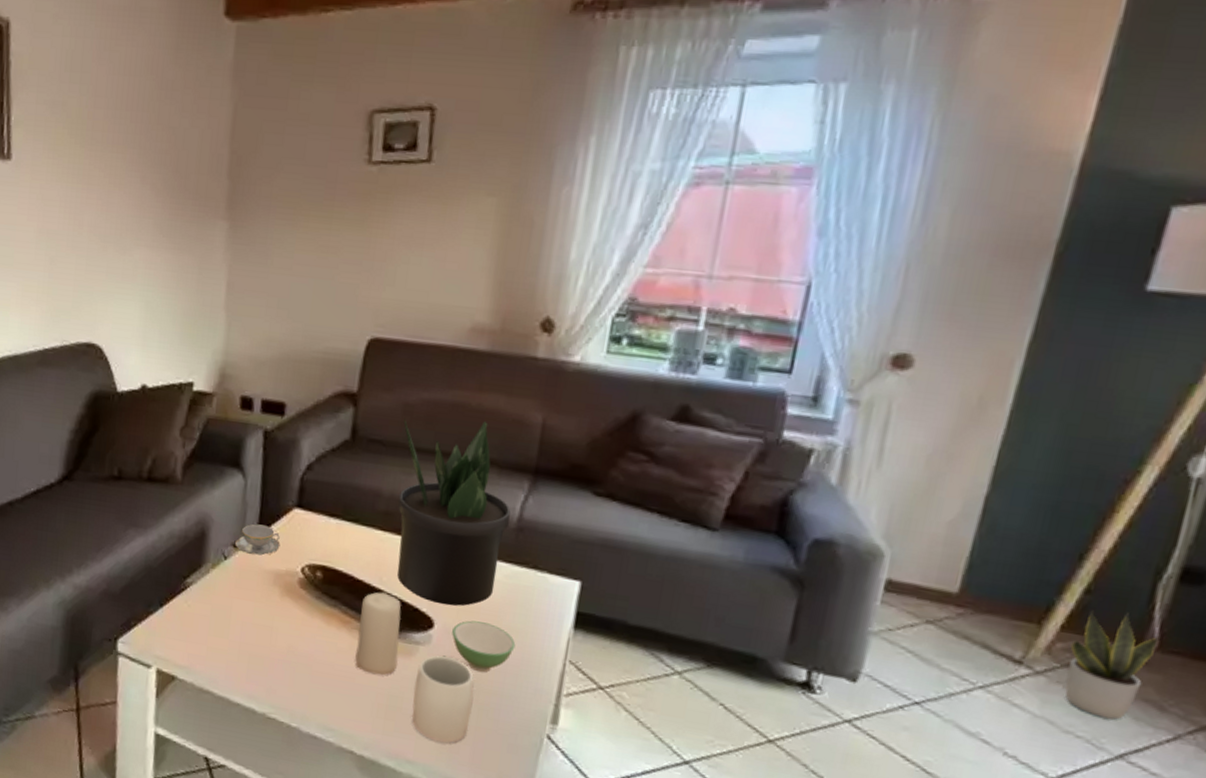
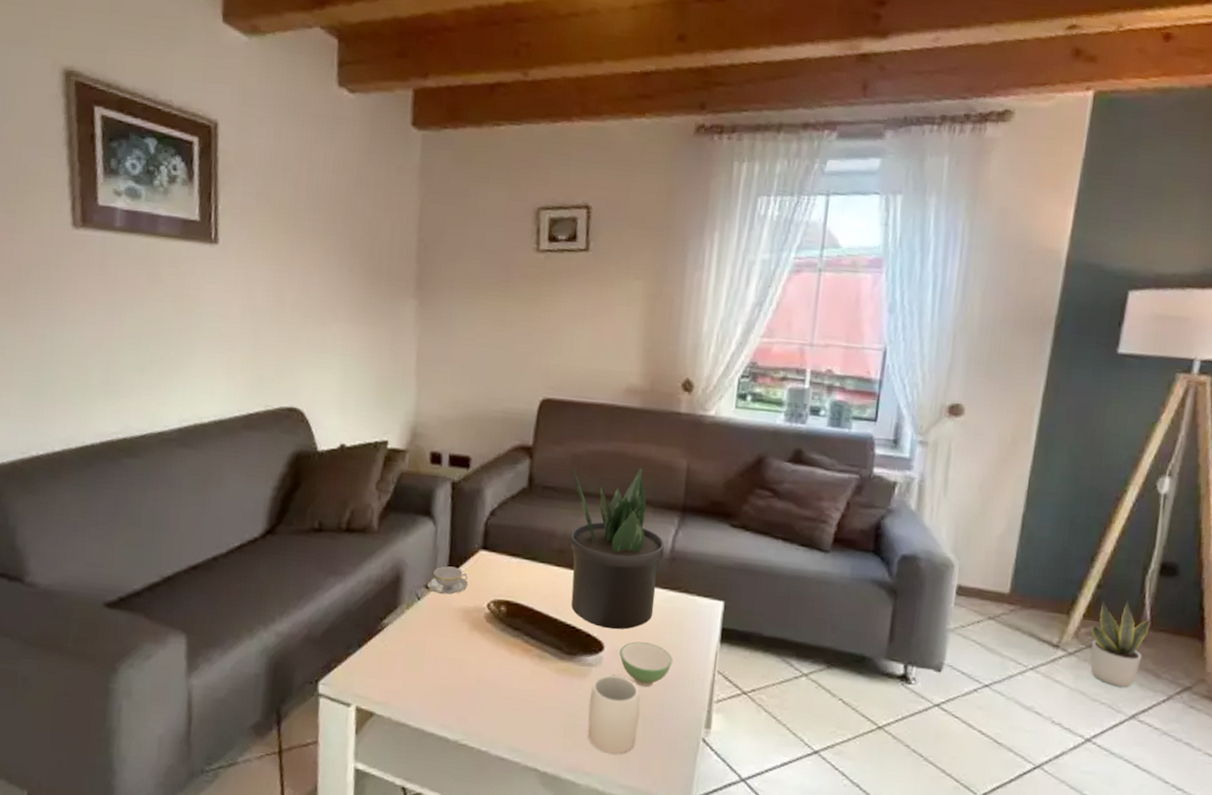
candle: present [355,592,402,675] -> none [537,621,576,697]

